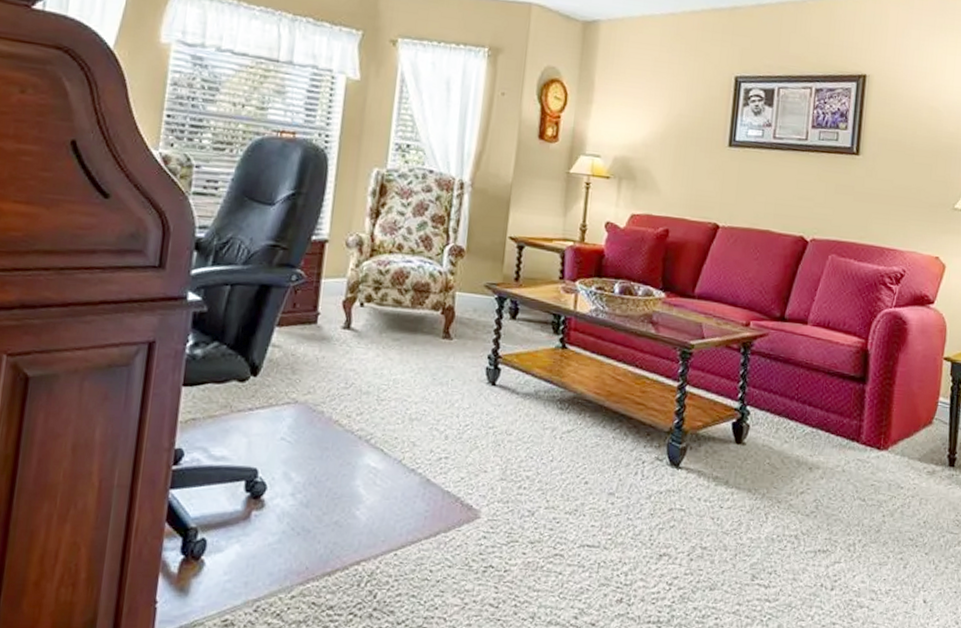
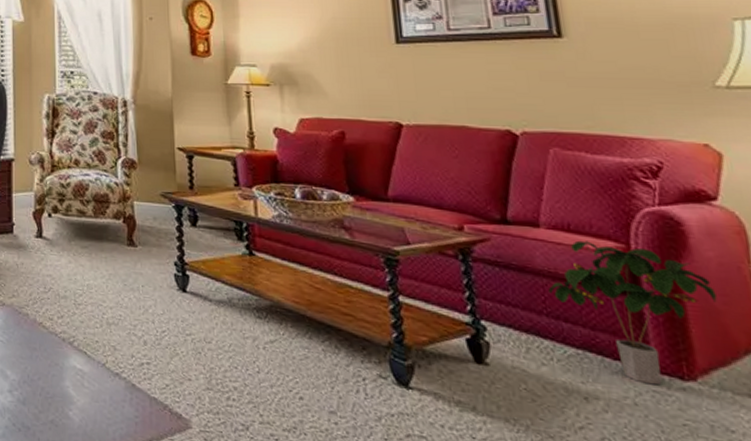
potted plant: none [802,336,916,455] -> present [548,240,717,386]

